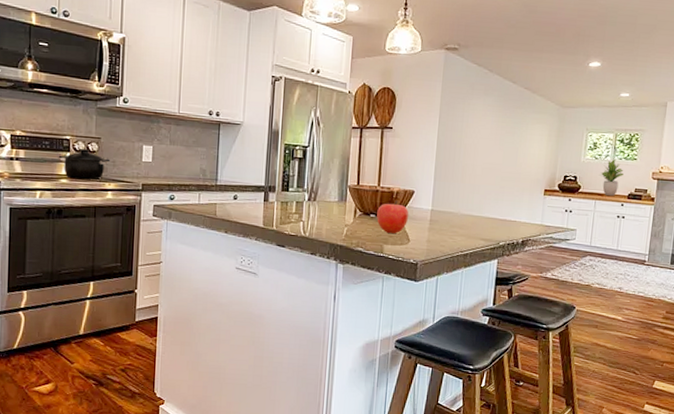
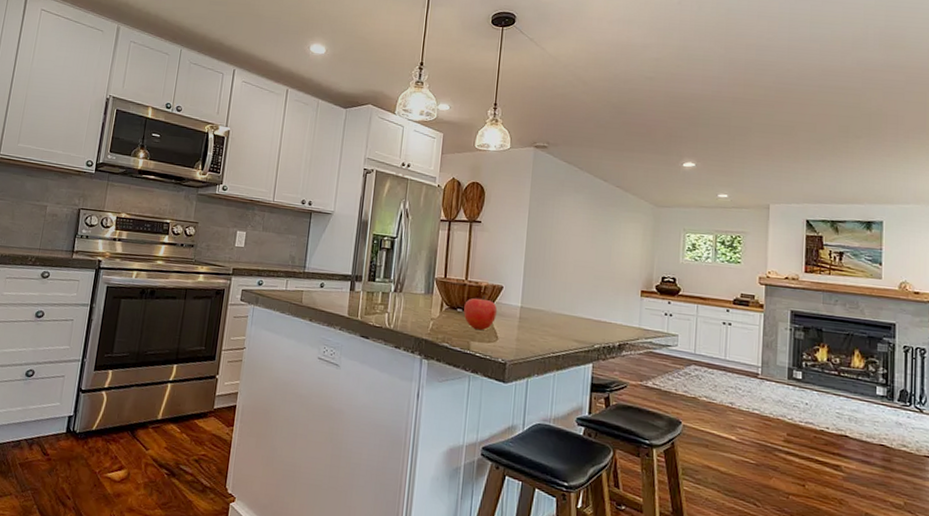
saucepan: present [58,148,111,180] -> none [157,231,206,262]
potted plant: present [600,159,624,197] -> none [701,262,727,301]

